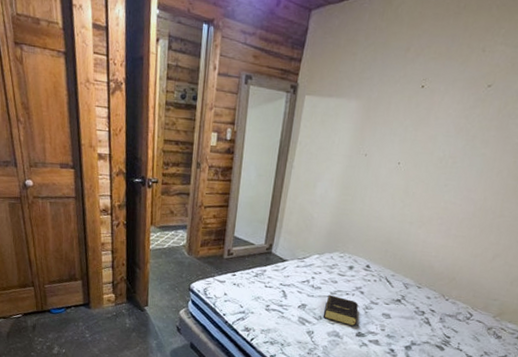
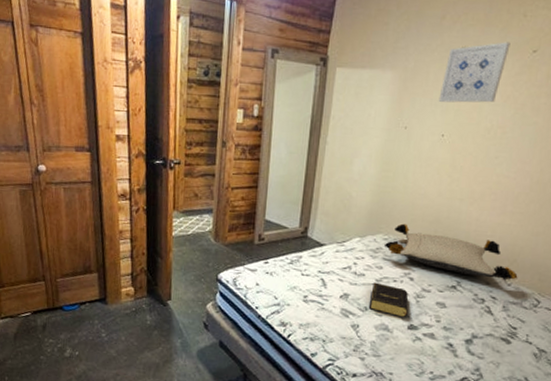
pillow: none [340,243,456,296] -> present [385,223,518,281]
wall art: none [397,75,468,134] -> present [438,42,511,103]

